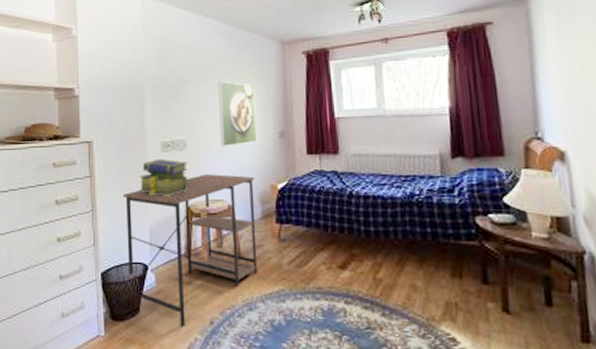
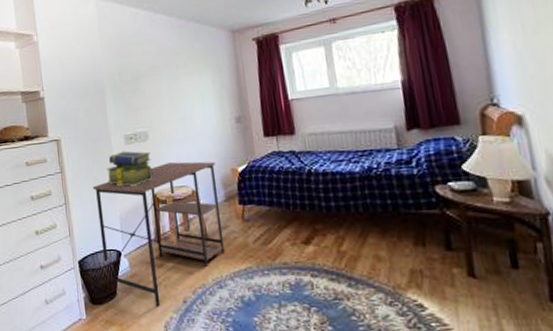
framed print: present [217,81,257,147] -> none [173,73,215,136]

